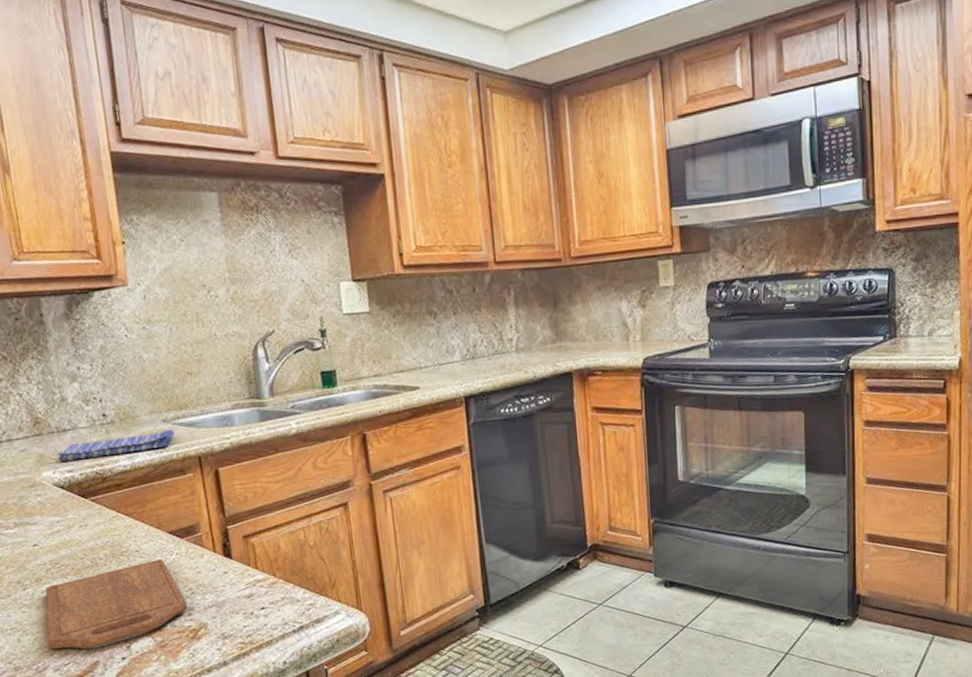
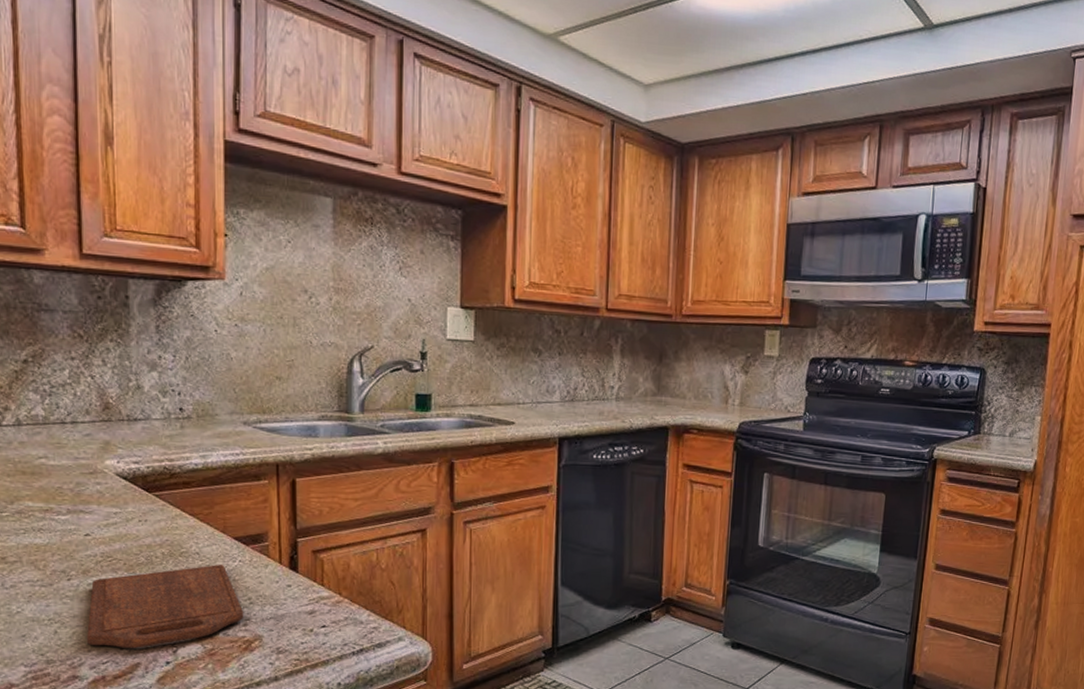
dish towel: present [57,429,174,462] -> none [124,432,254,452]

